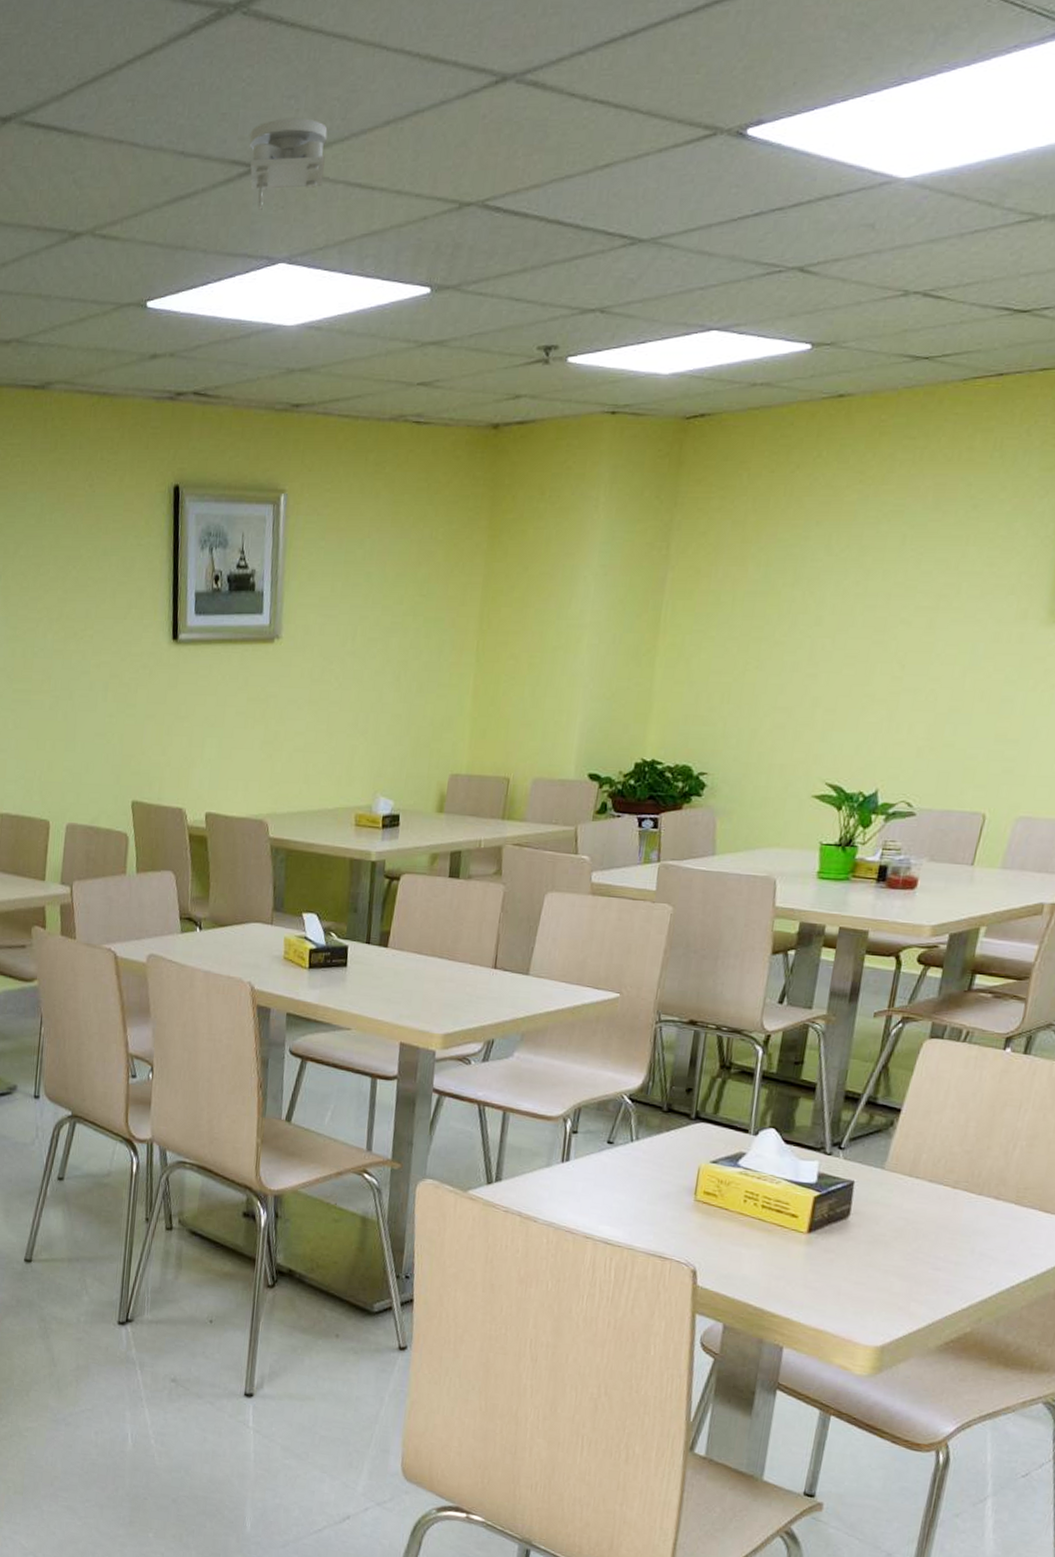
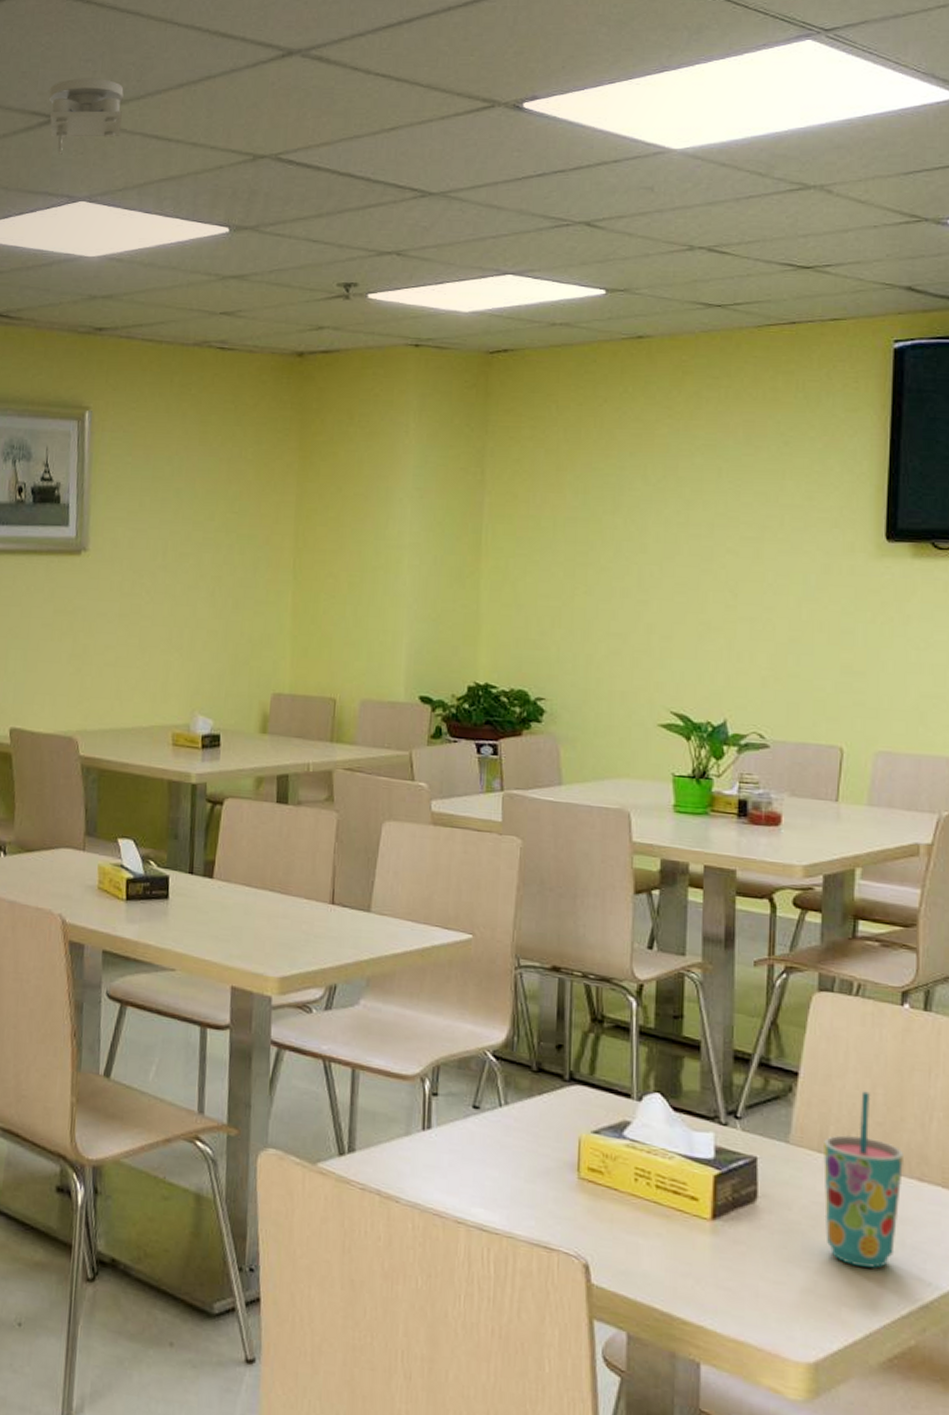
cup: none [905,1124,985,1271] -> present [823,1091,903,1268]

